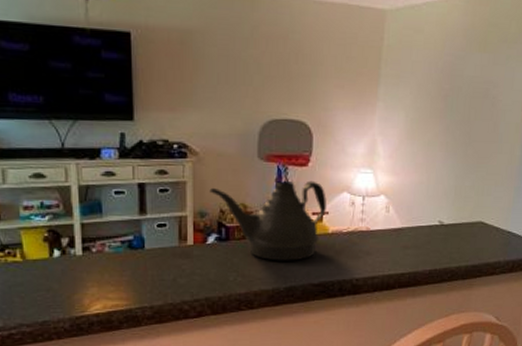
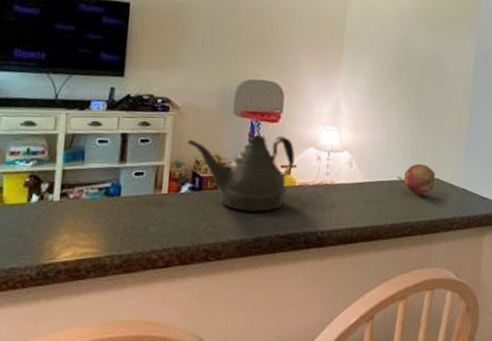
fruit: none [445,206,480,240] -> present [403,163,435,196]

